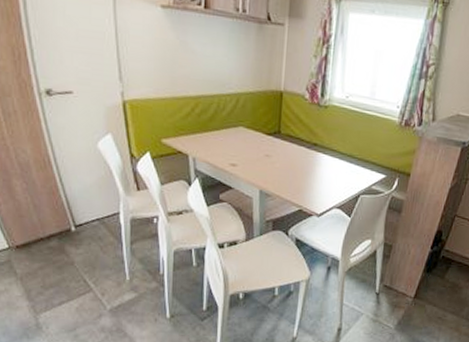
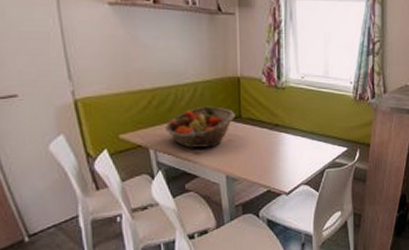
fruit basket: none [205,118,275,161] -> present [165,106,235,148]

